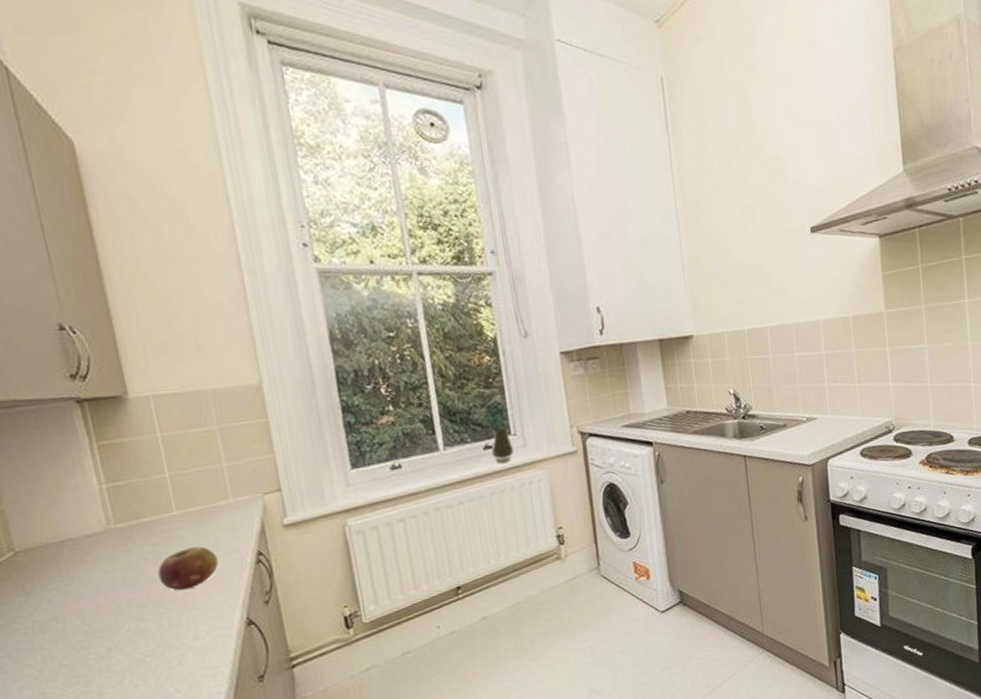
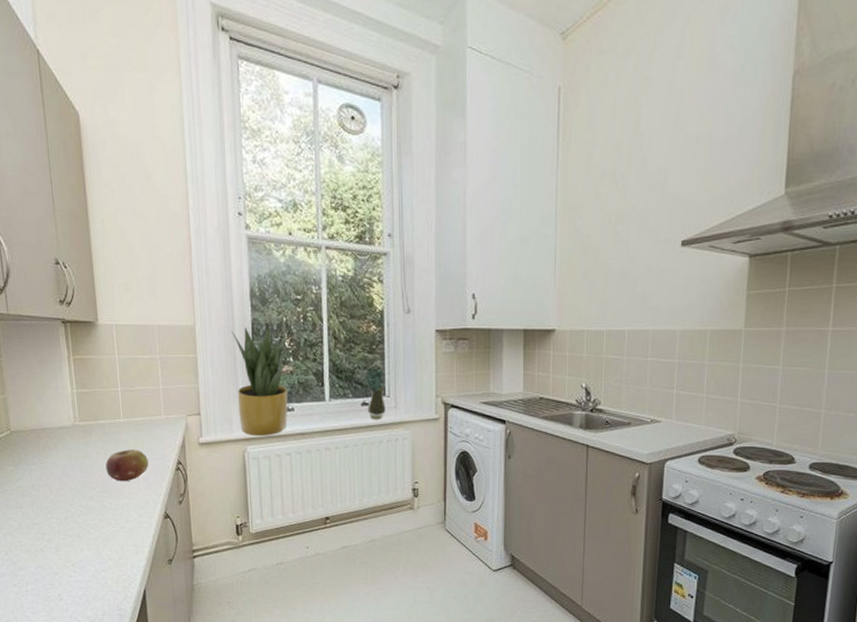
planter: none [310,373,395,506] -> present [231,326,289,437]

